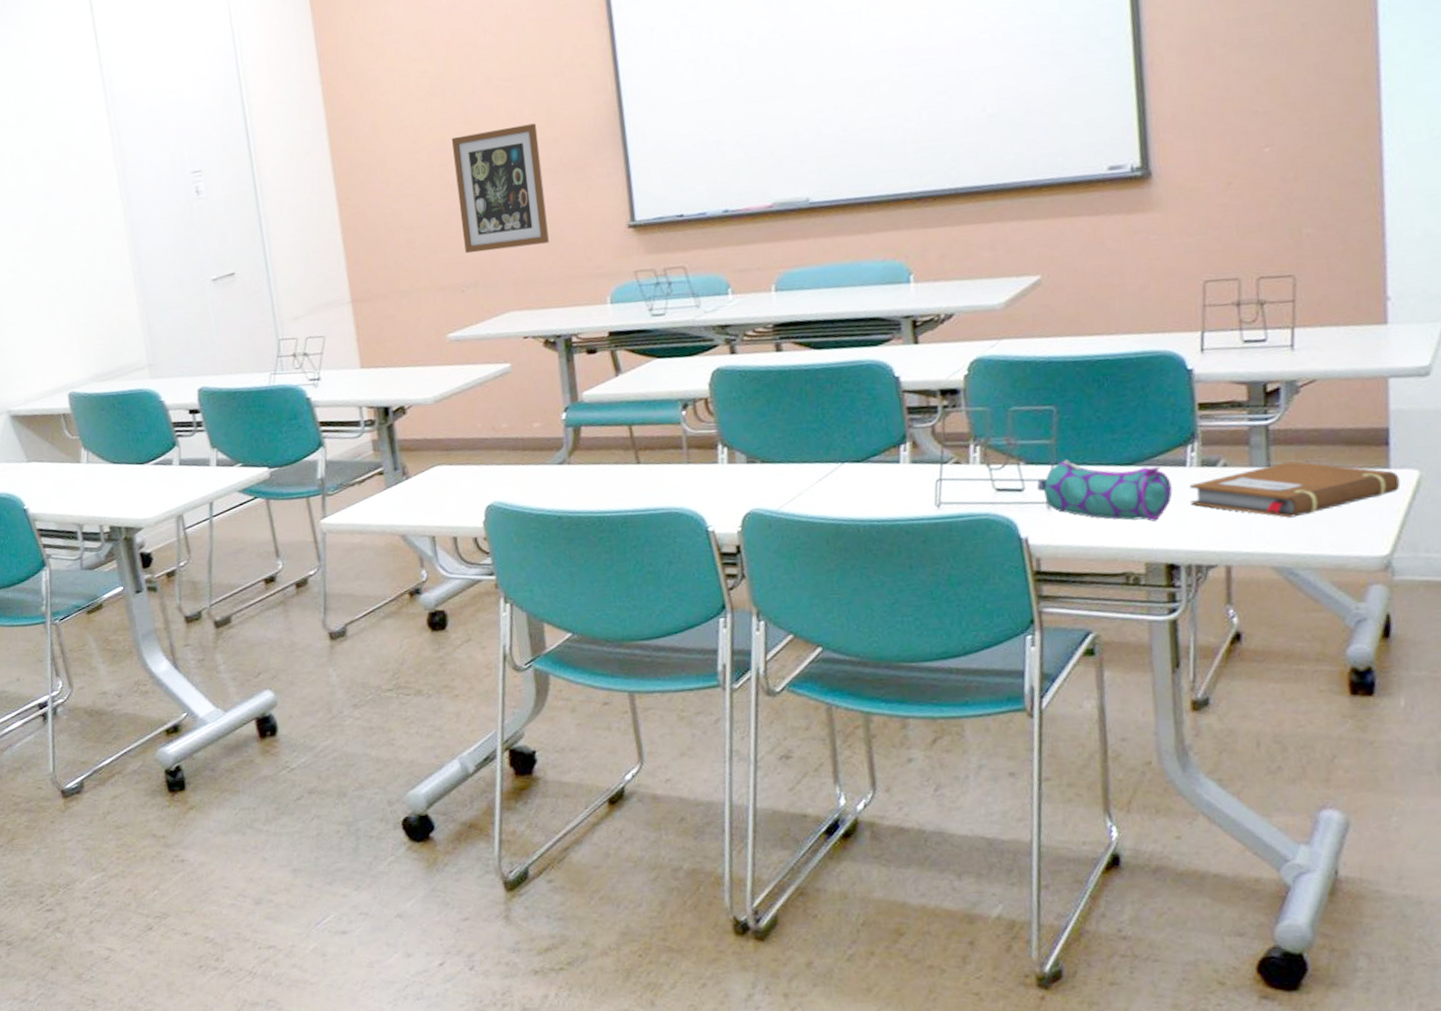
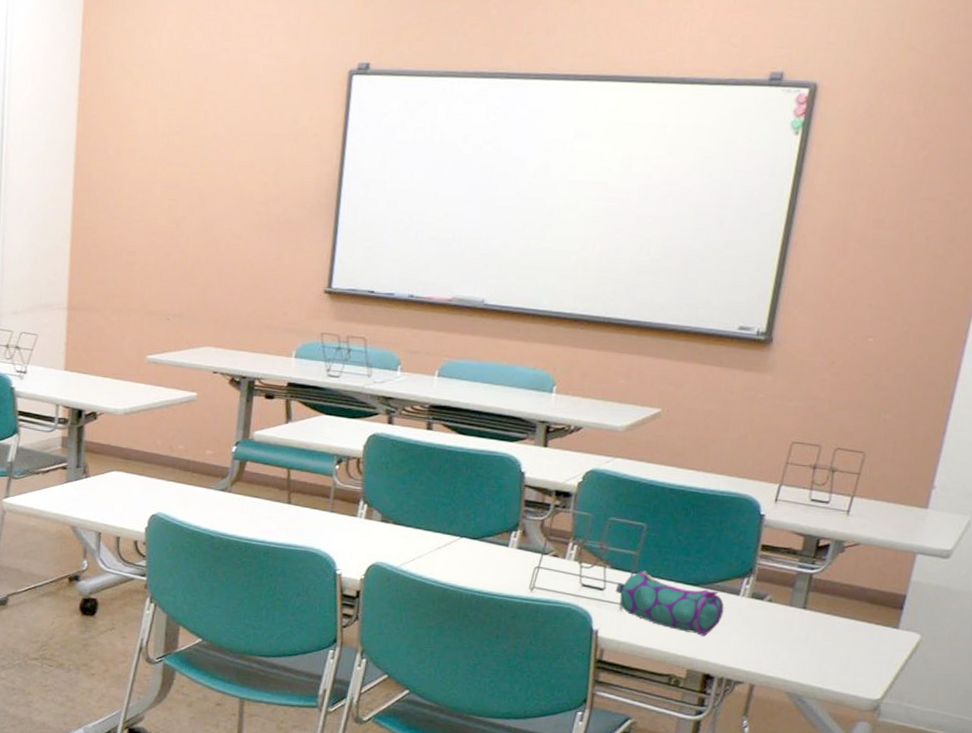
wall art: present [451,123,549,254] -> none [177,176,264,291]
notebook: present [1189,461,1401,518] -> none [735,607,904,655]

